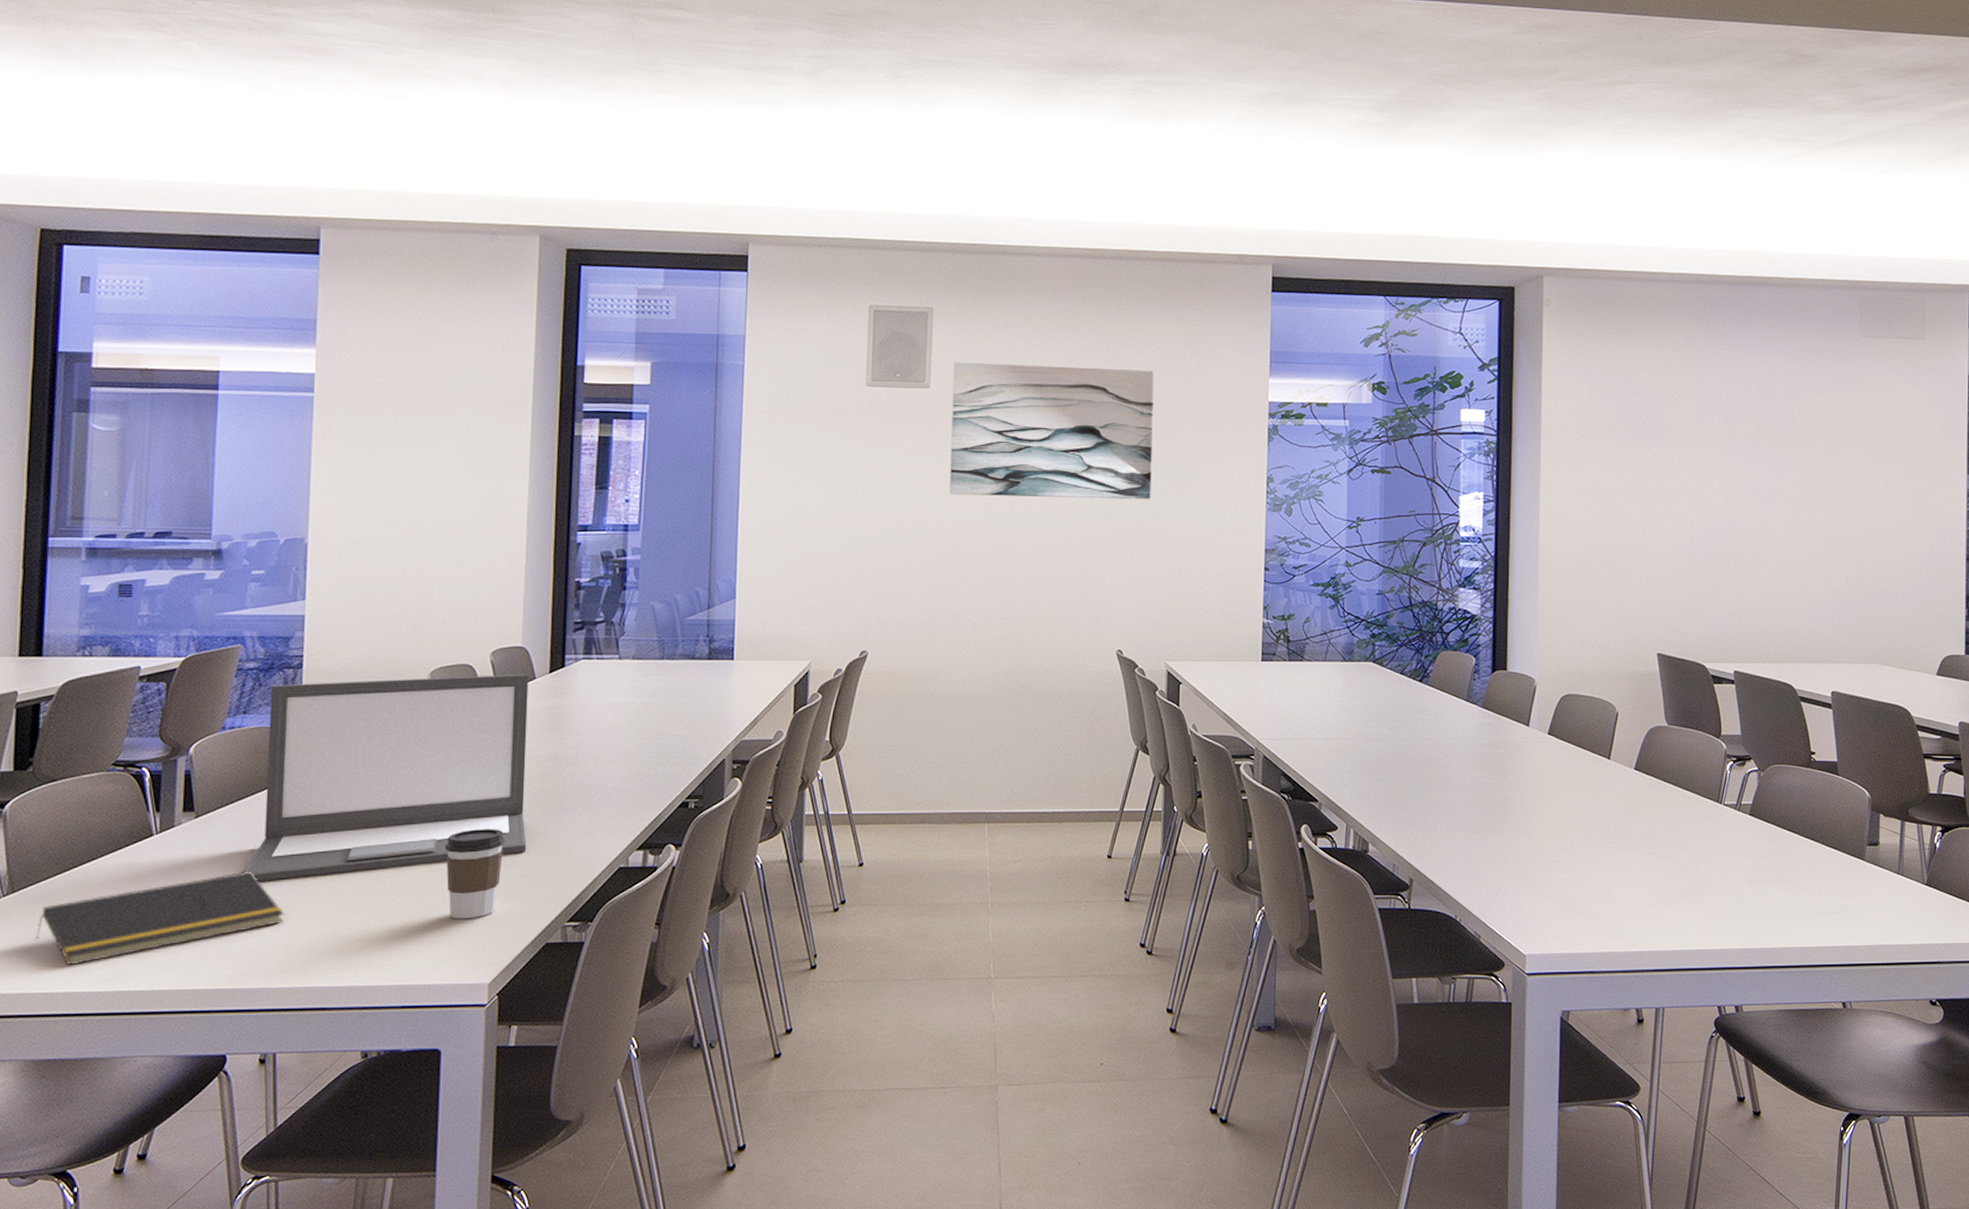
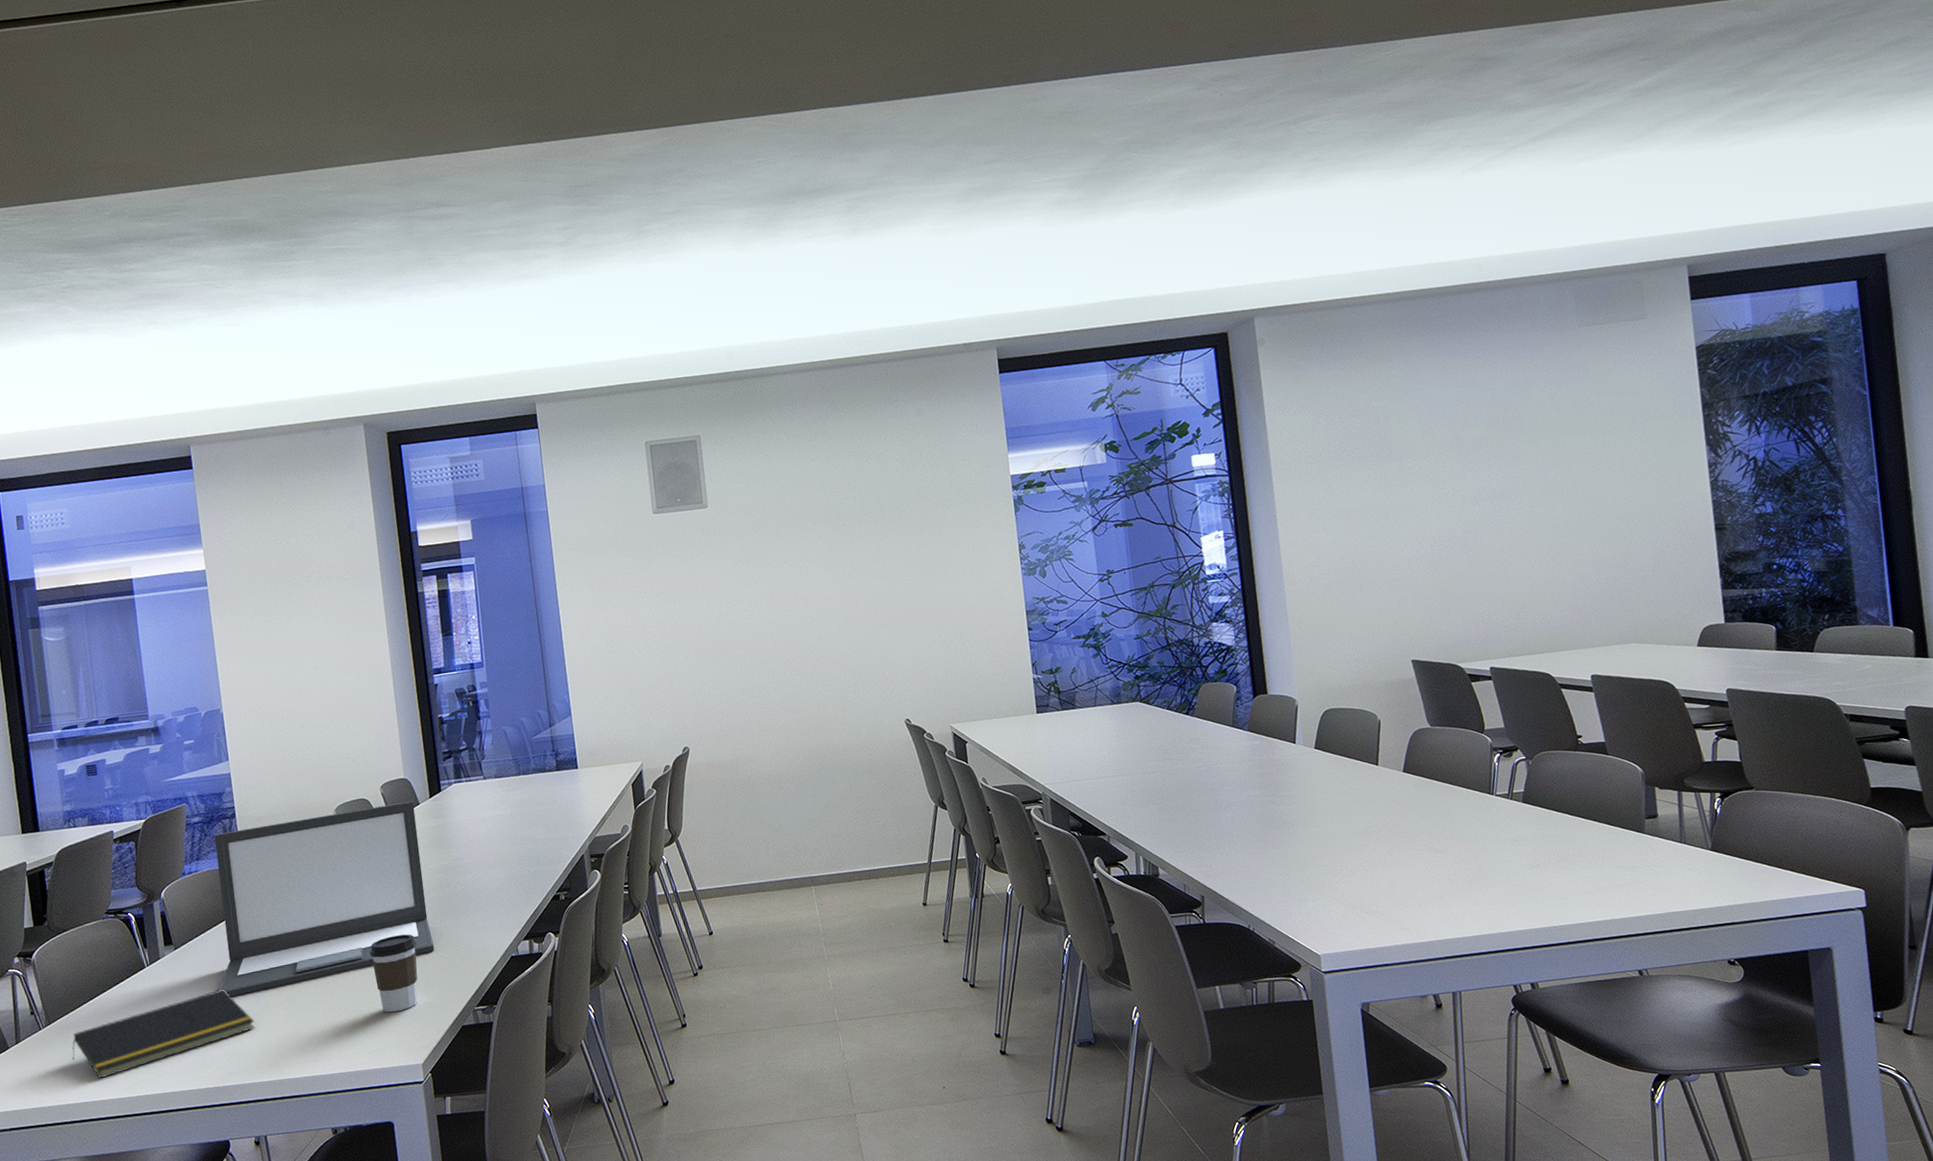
wall art: present [950,362,1155,500] -> none [725,462,916,600]

